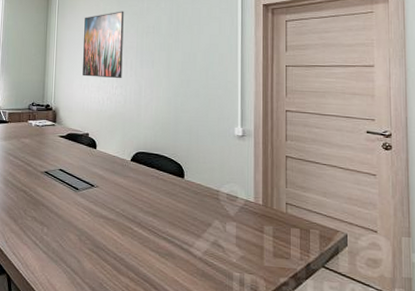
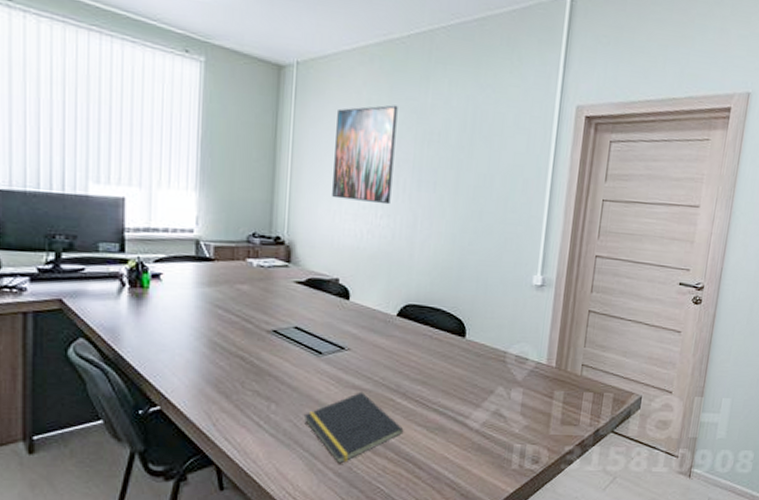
notepad: none [66,220,141,280] -> present [303,391,404,464]

